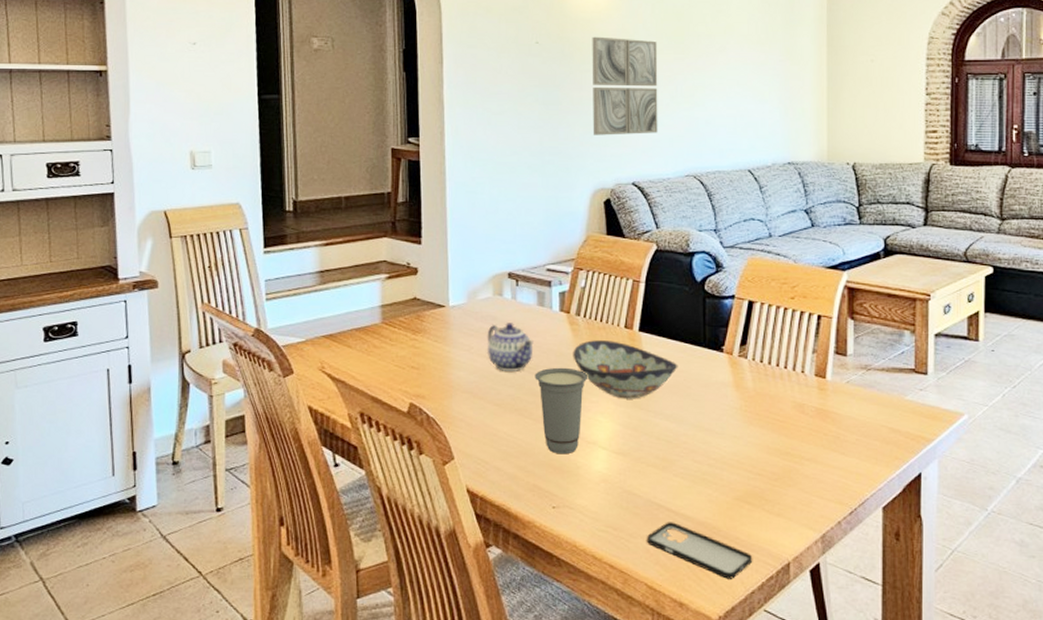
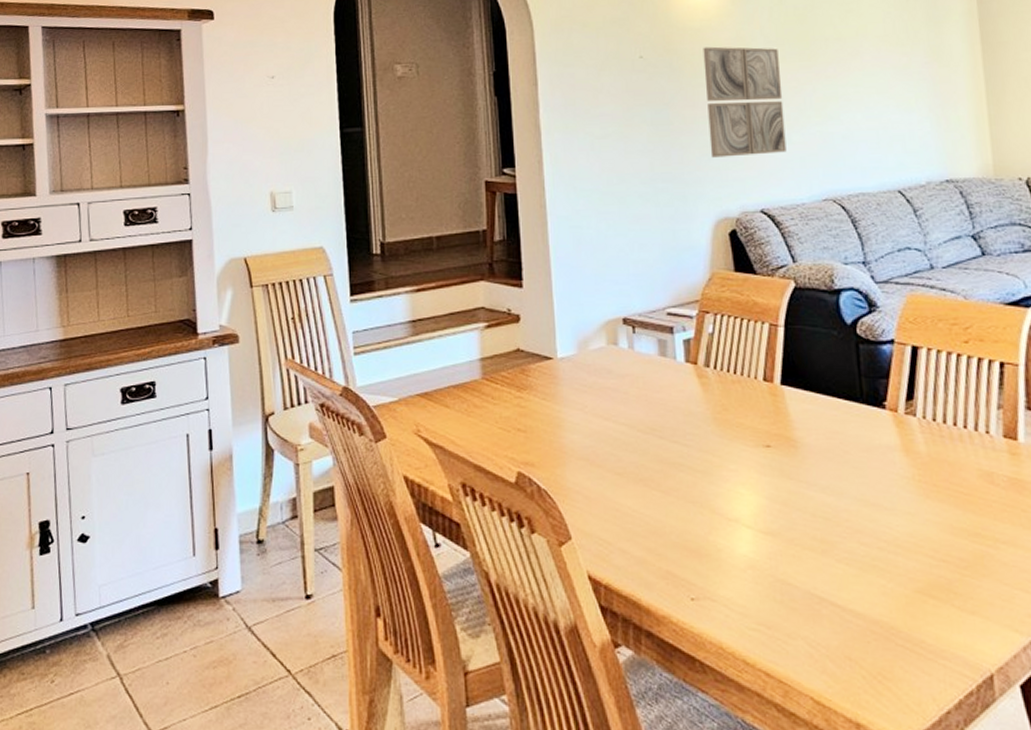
teapot: present [487,323,534,371] -> none [602,376,657,434]
cup: present [535,367,588,455] -> none [660,428,724,534]
decorative bowl: present [573,340,678,399] -> none [703,396,832,467]
smartphone: present [647,522,753,579] -> none [809,619,945,695]

